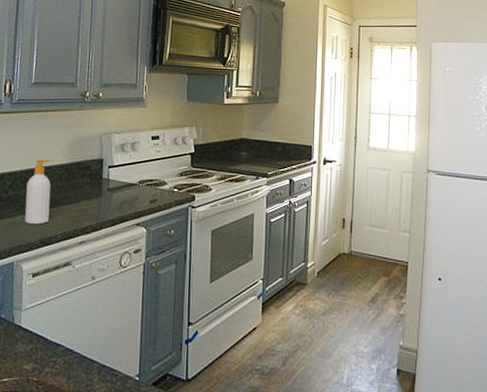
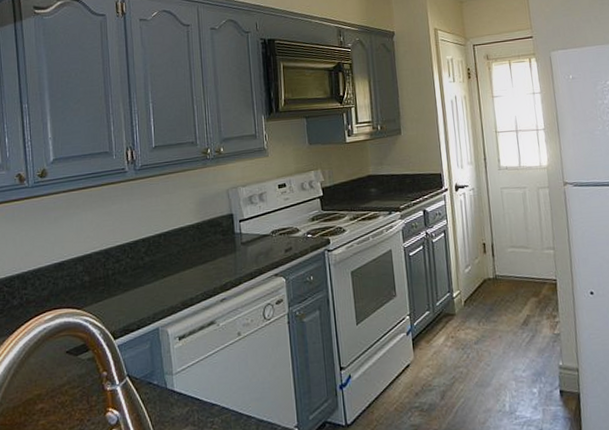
soap bottle: present [25,159,54,225] -> none [161,220,187,288]

